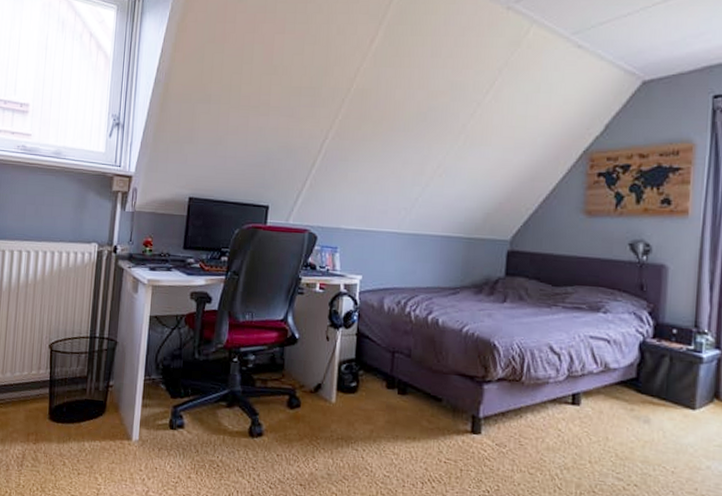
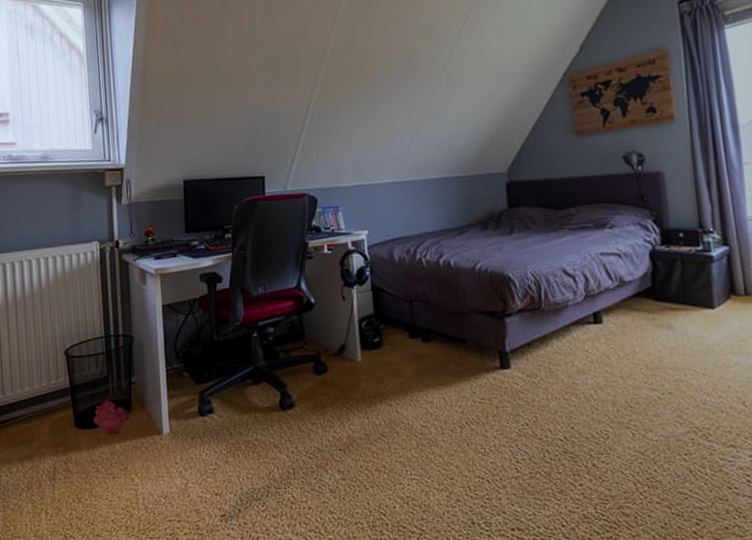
crumpled paper: none [67,398,104,433] -> present [93,400,130,435]

